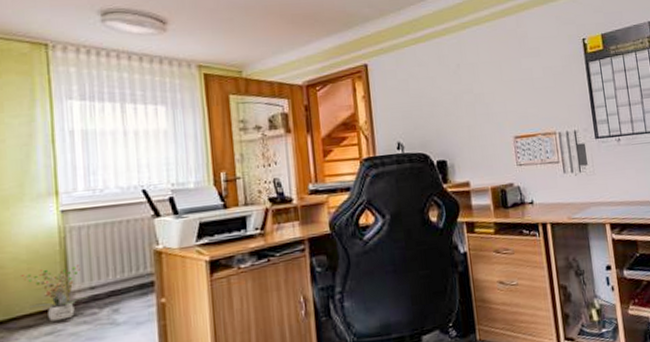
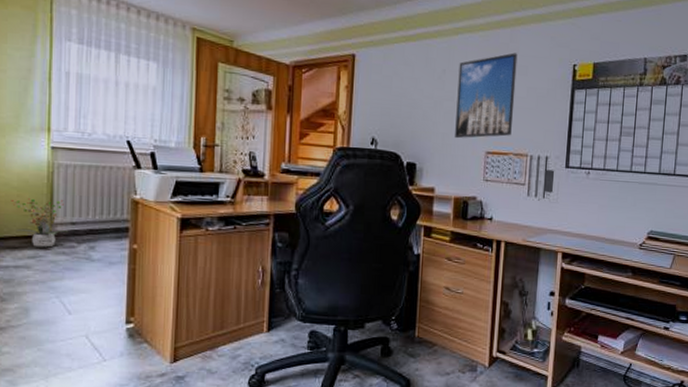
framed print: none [472,37,536,129] -> present [455,53,518,139]

